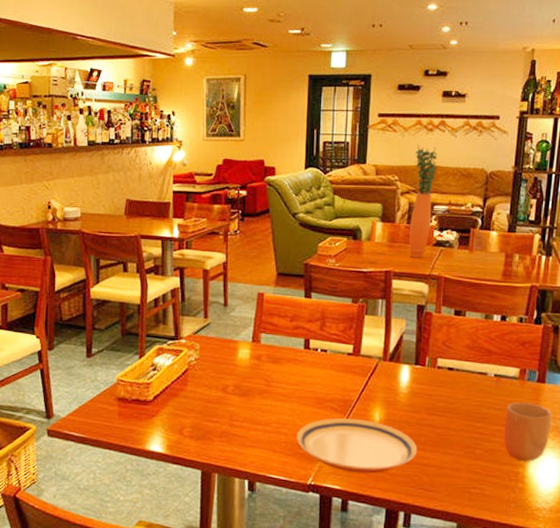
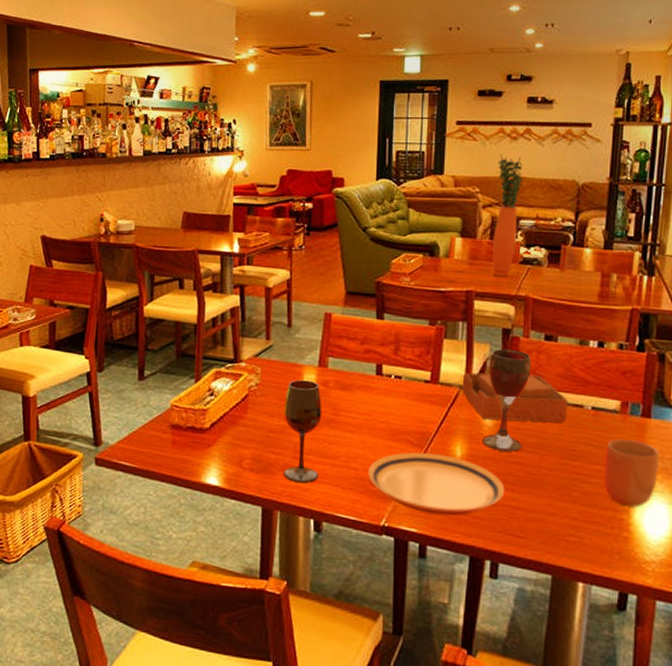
wine glass: none [221,354,256,448] -> present [284,380,323,483]
napkin holder: none [380,345,474,390] -> present [462,372,568,424]
cup: none [398,323,443,416] -> present [482,348,532,452]

